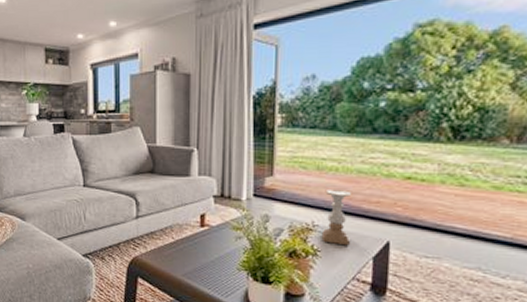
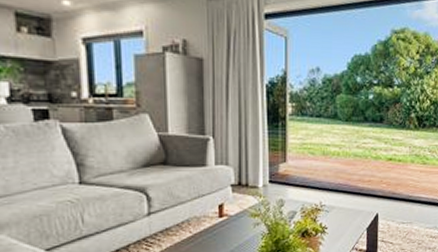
candle holder: present [321,190,351,246] -> none [327,172,350,221]

